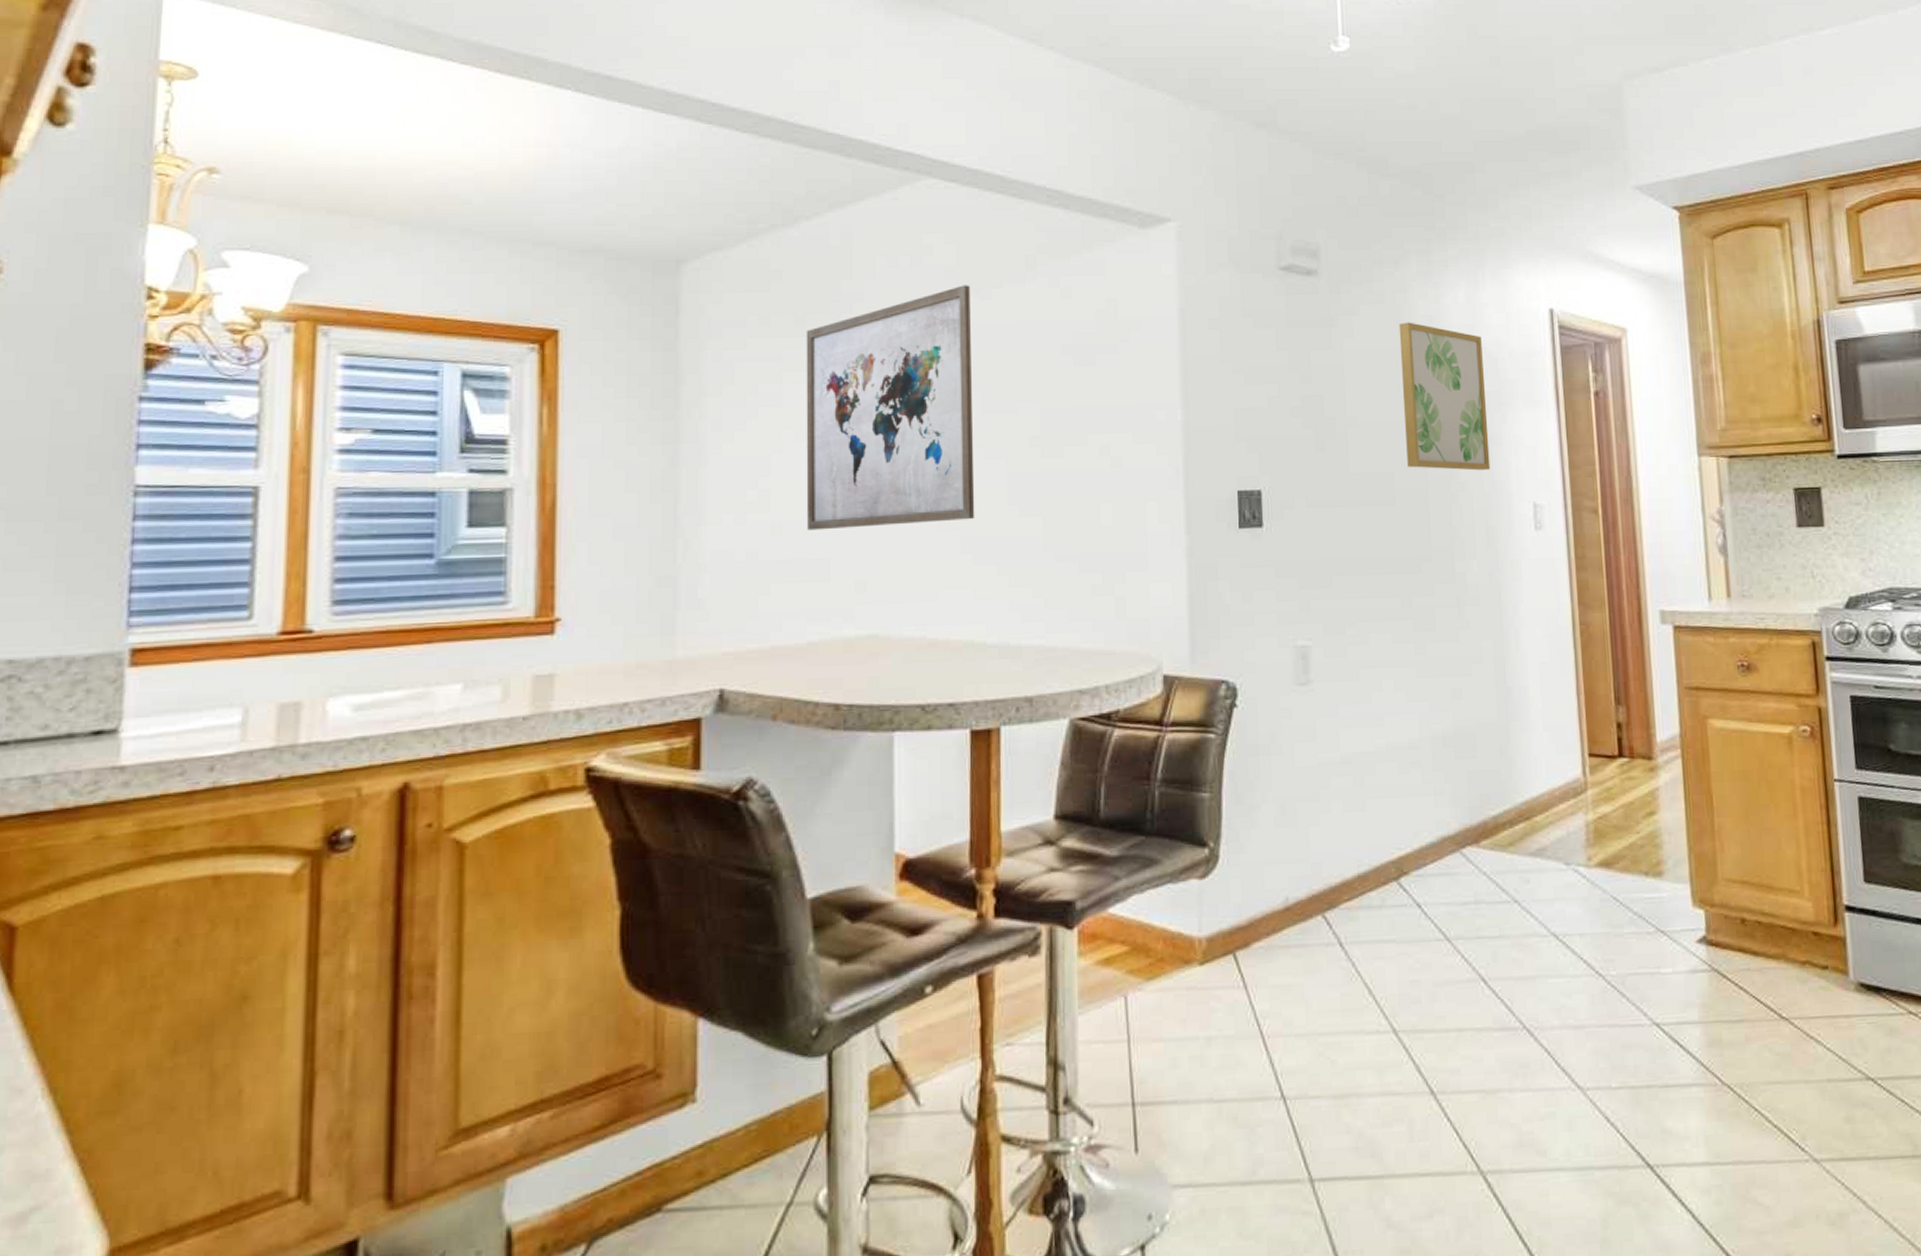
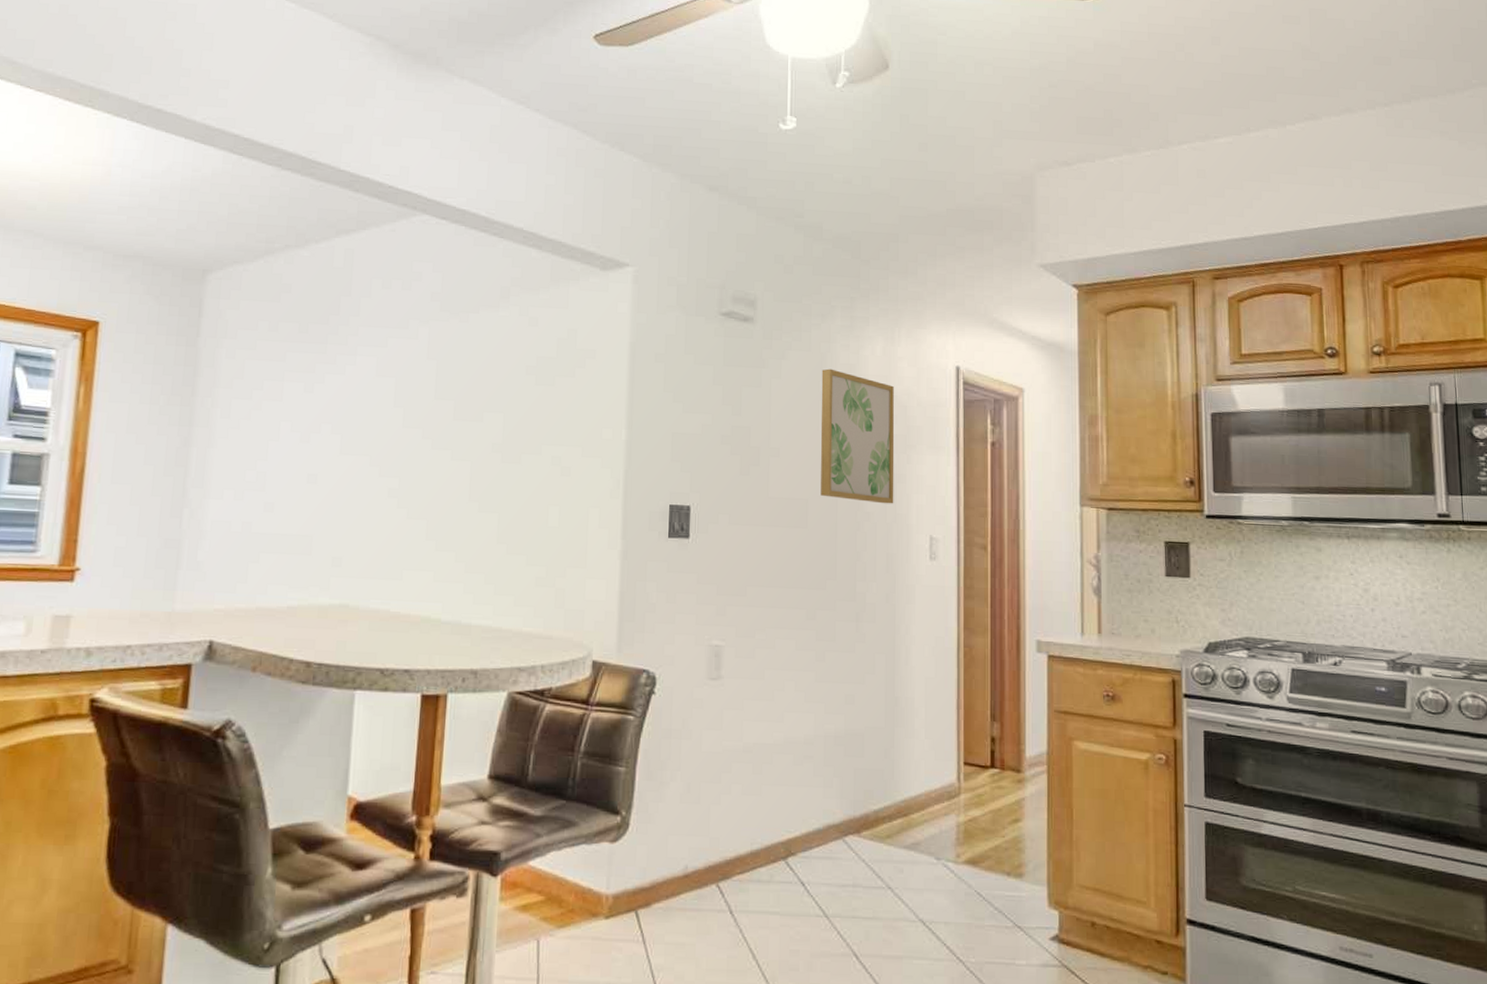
wall art: present [806,285,975,531] -> none [294,308,451,512]

